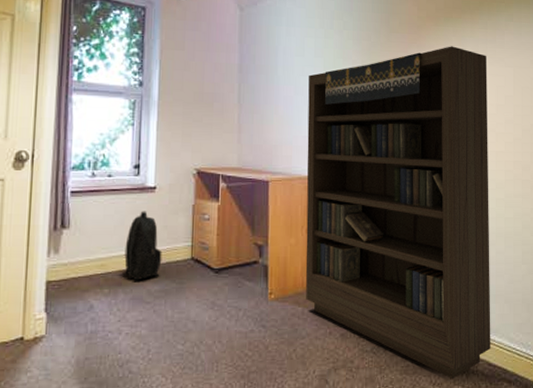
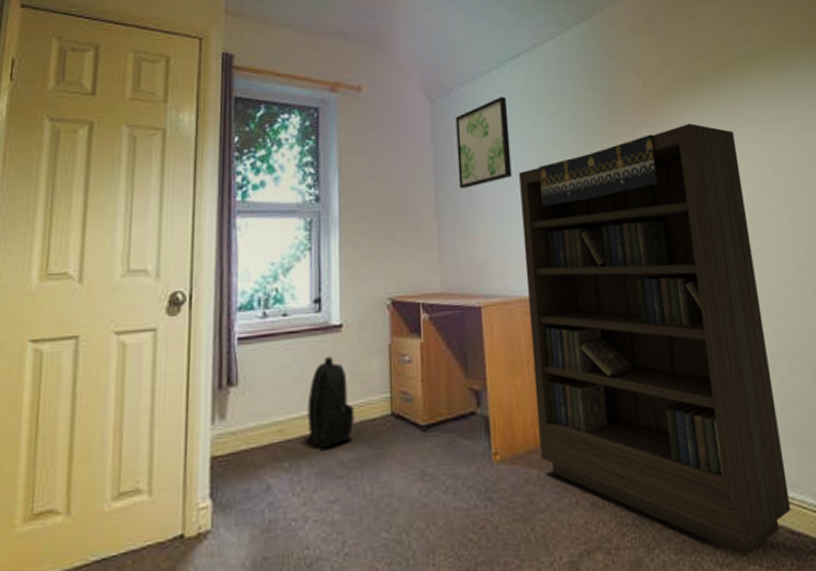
wall art: none [258,10,304,86] -> present [456,97,512,190]

